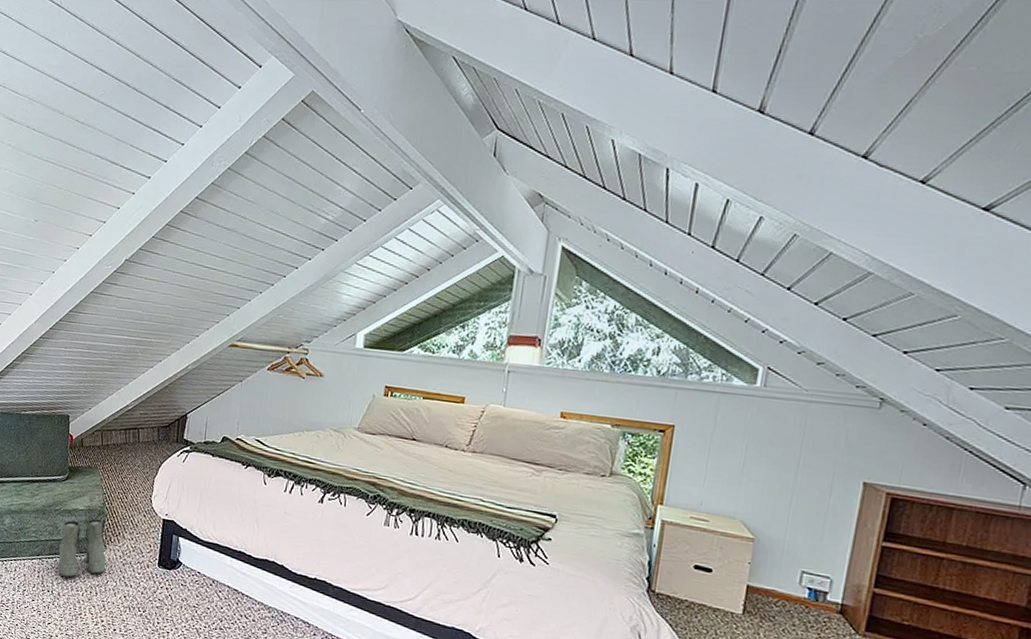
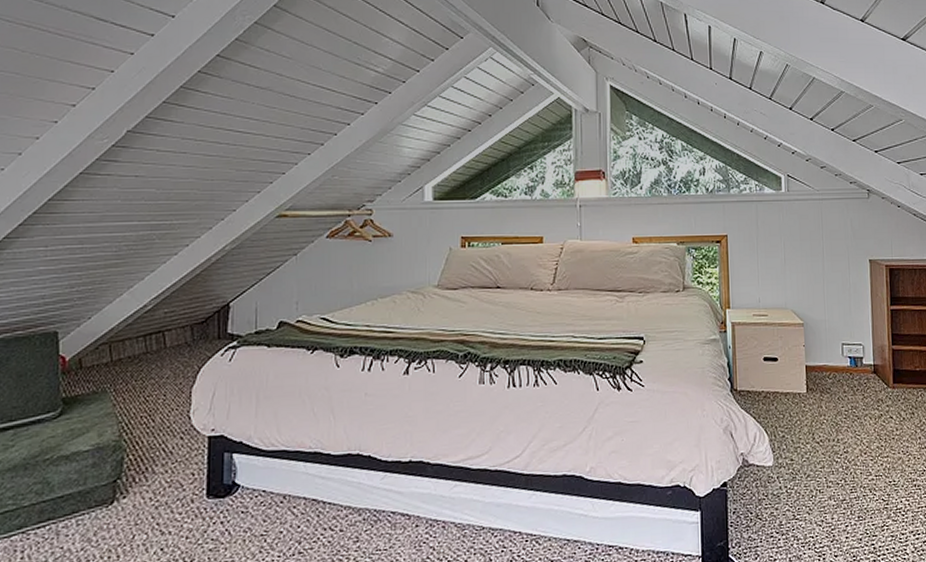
boots: present [58,518,107,578] -> none [54,457,130,548]

